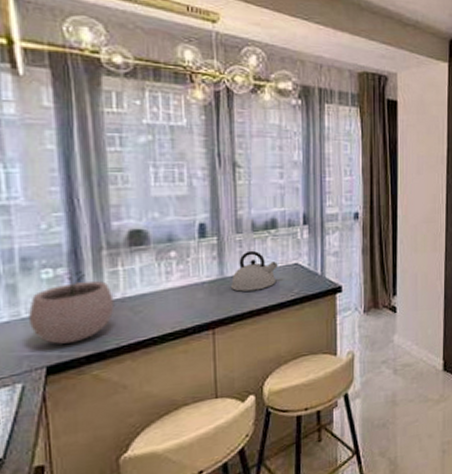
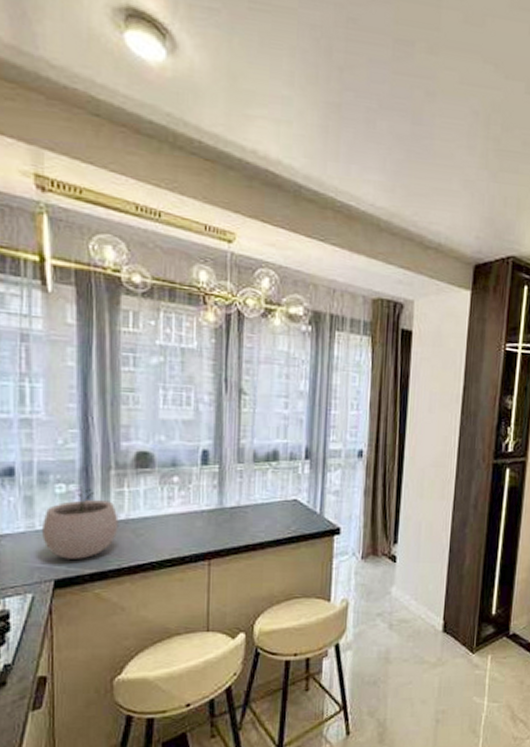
kettle: present [230,250,278,292] -> none [228,482,277,524]

